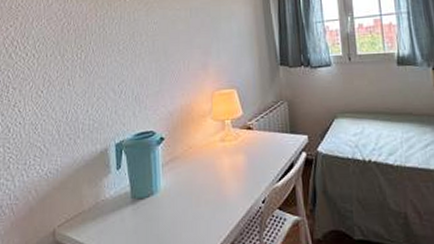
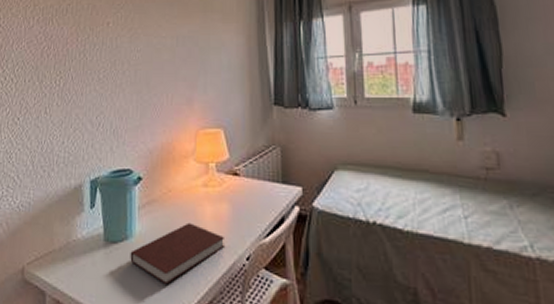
notebook: none [156,174,243,232] -> present [130,222,226,285]

